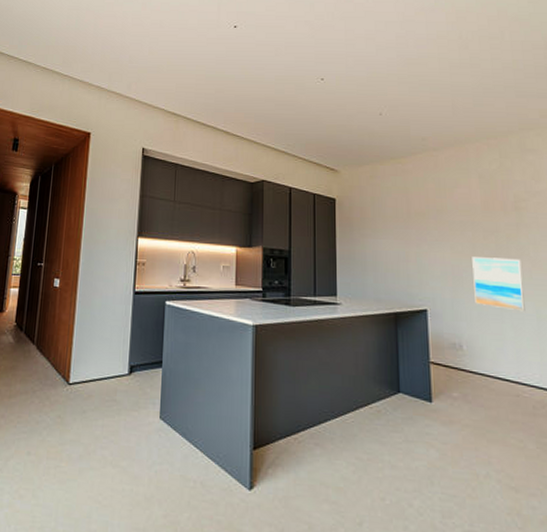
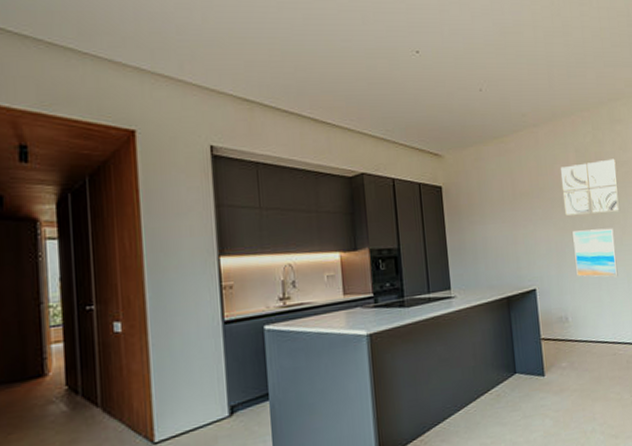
wall art: none [461,188,531,243] -> present [561,158,621,217]

